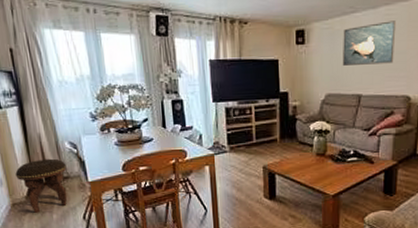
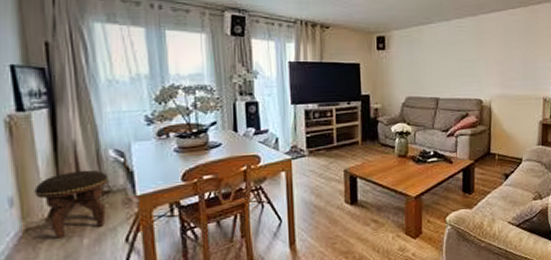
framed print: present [342,20,396,66] -> none [420,32,467,71]

